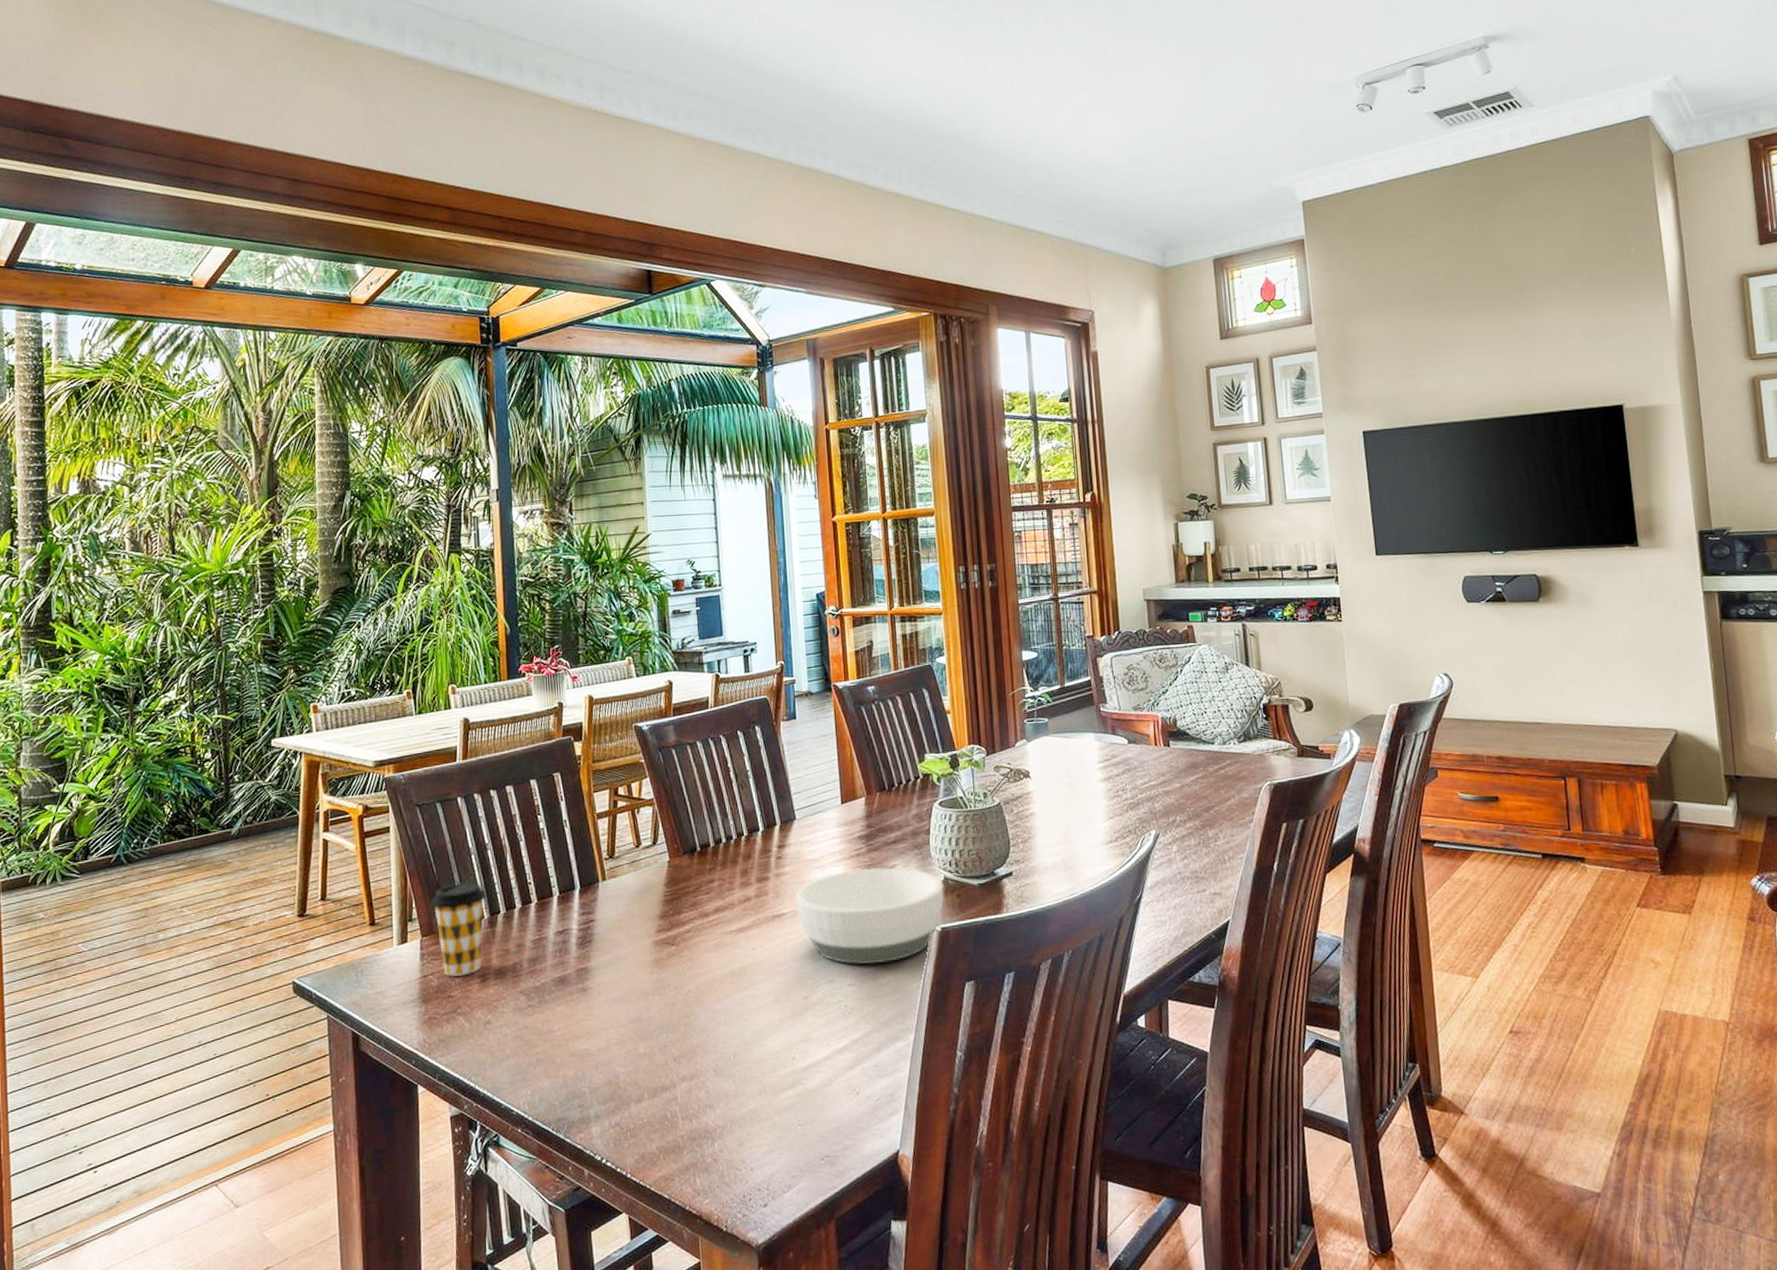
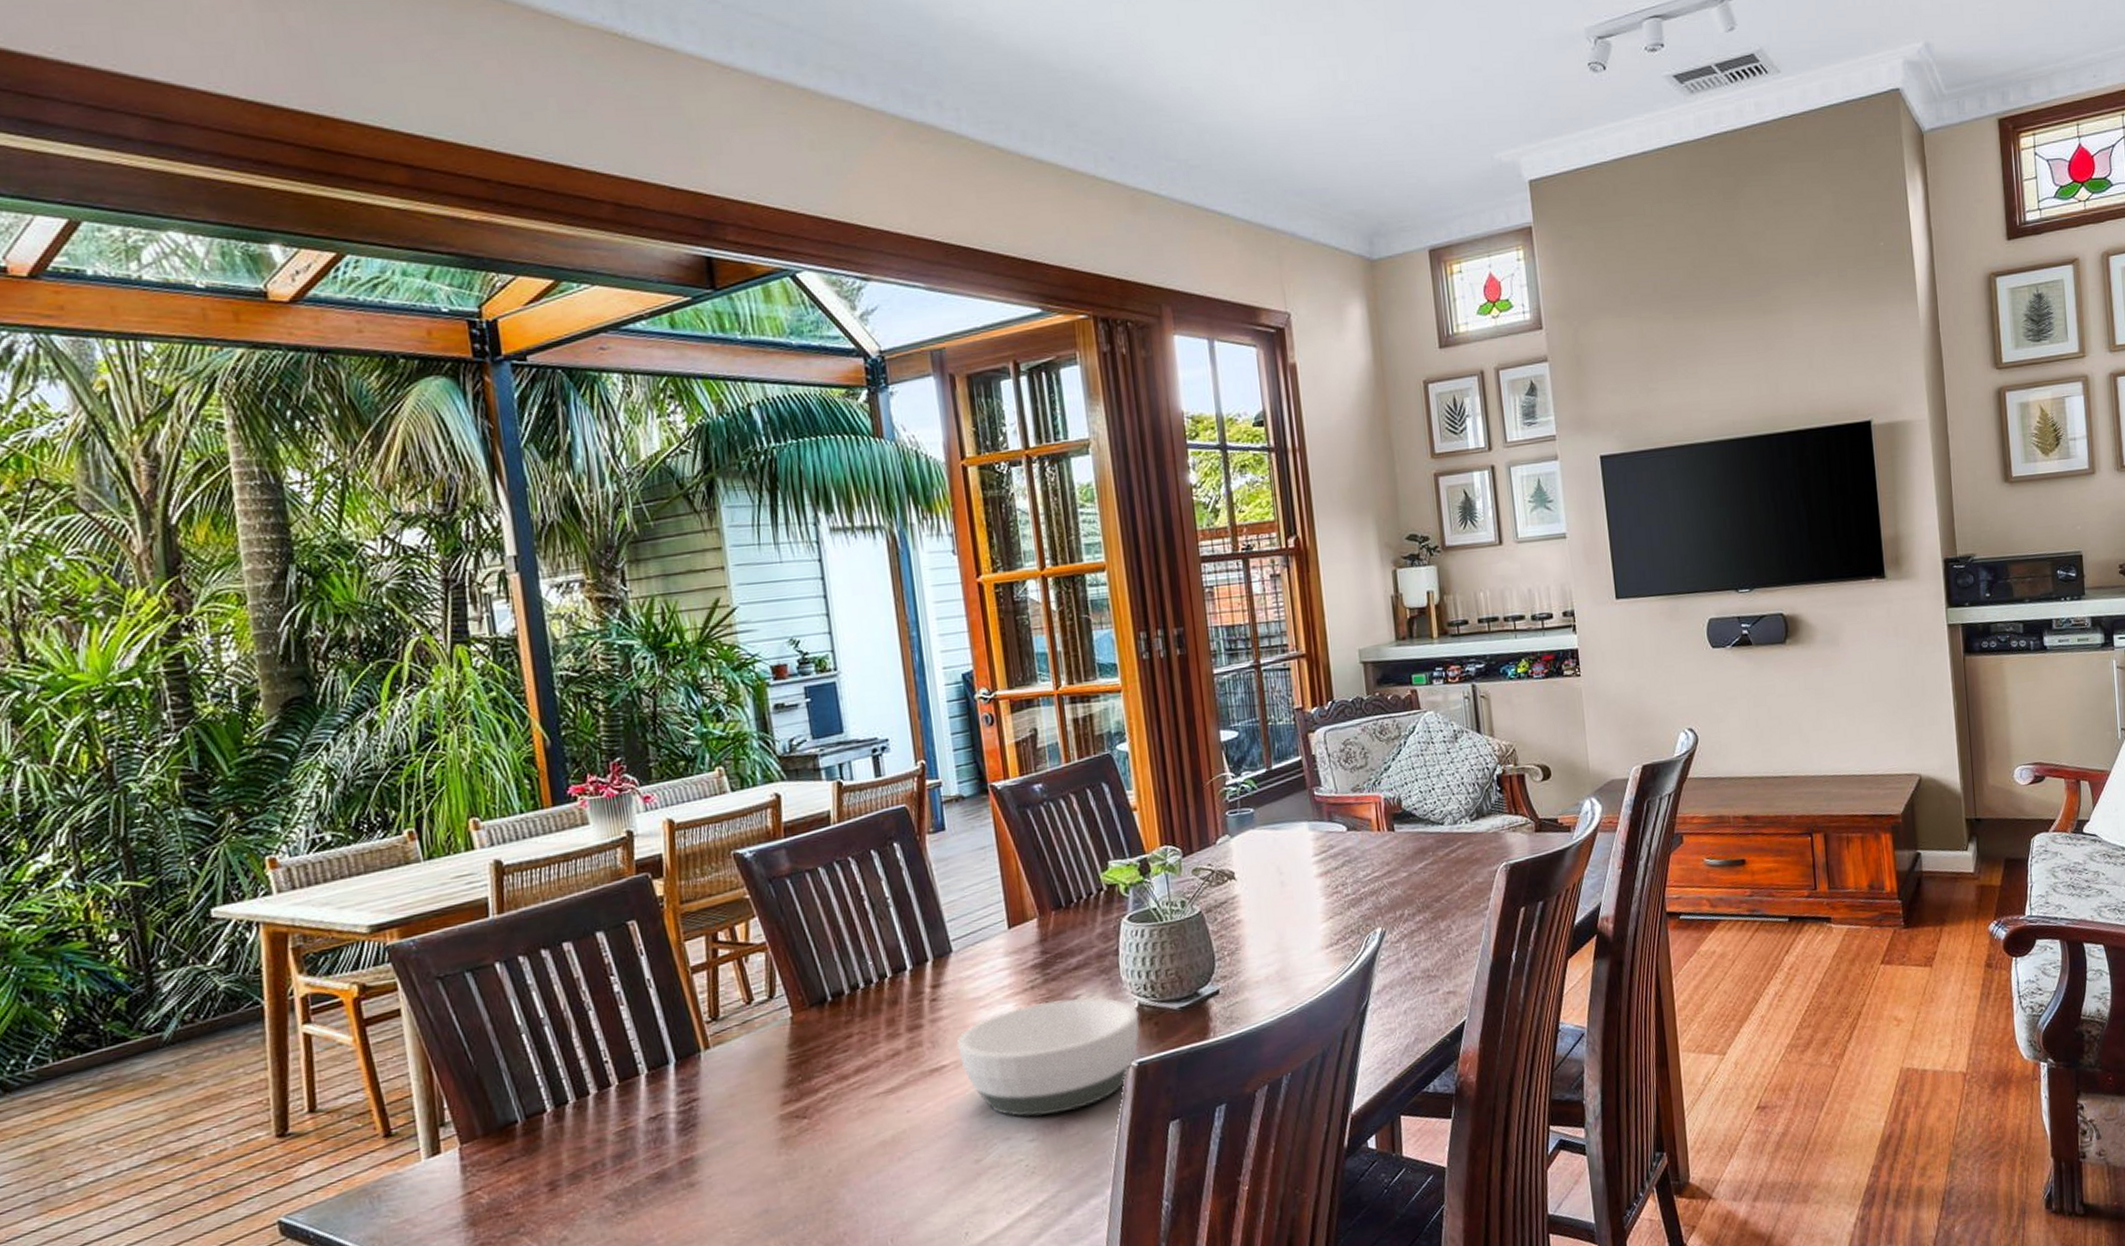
coffee cup: present [431,882,486,978] -> none [470,1067,549,1190]

